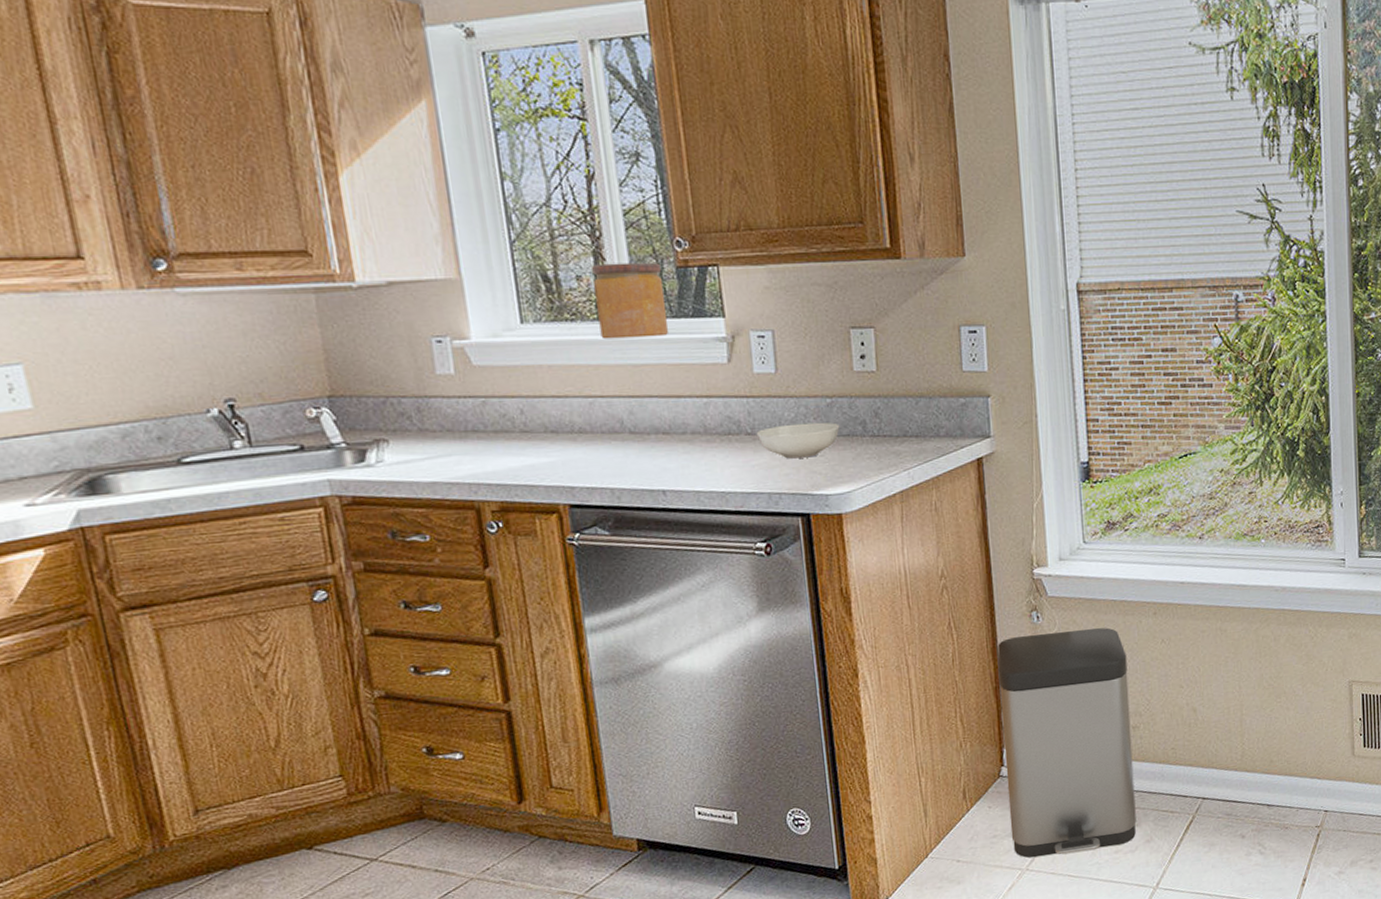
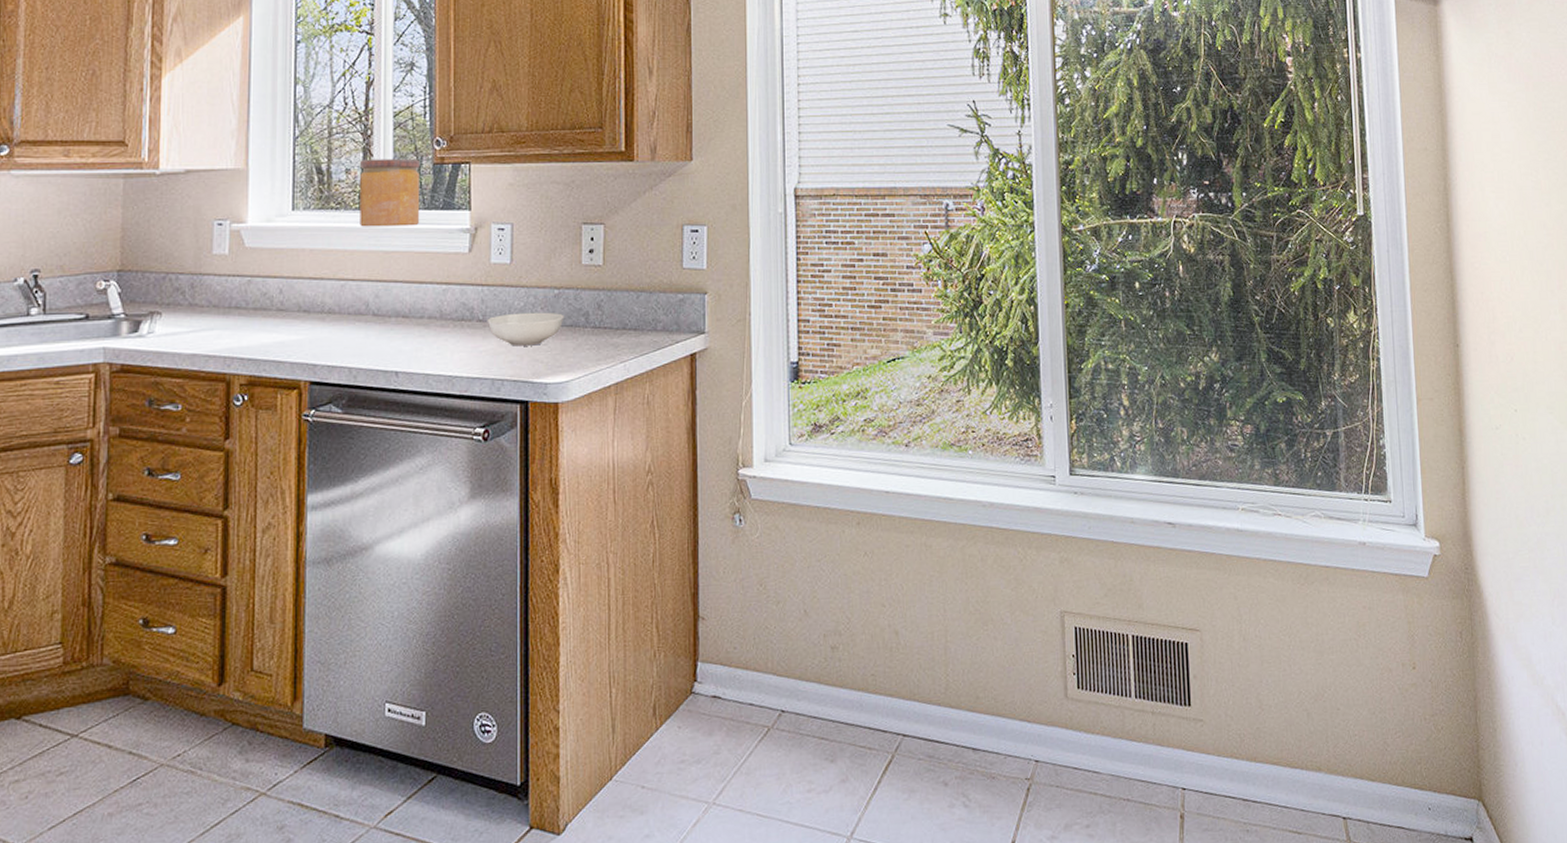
pedal bin: present [997,627,1136,858] -> none [697,535,832,790]

